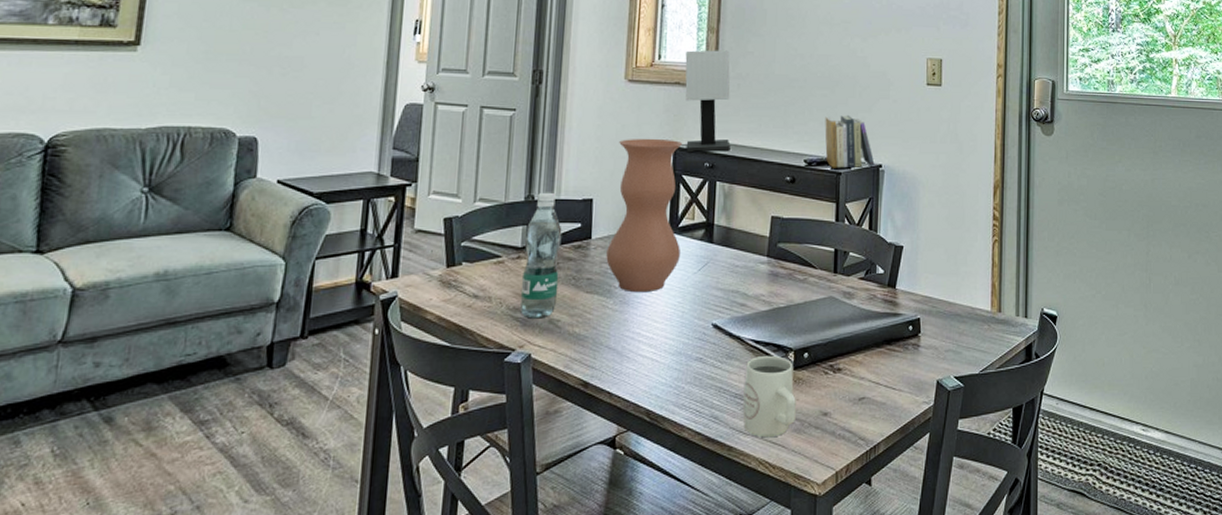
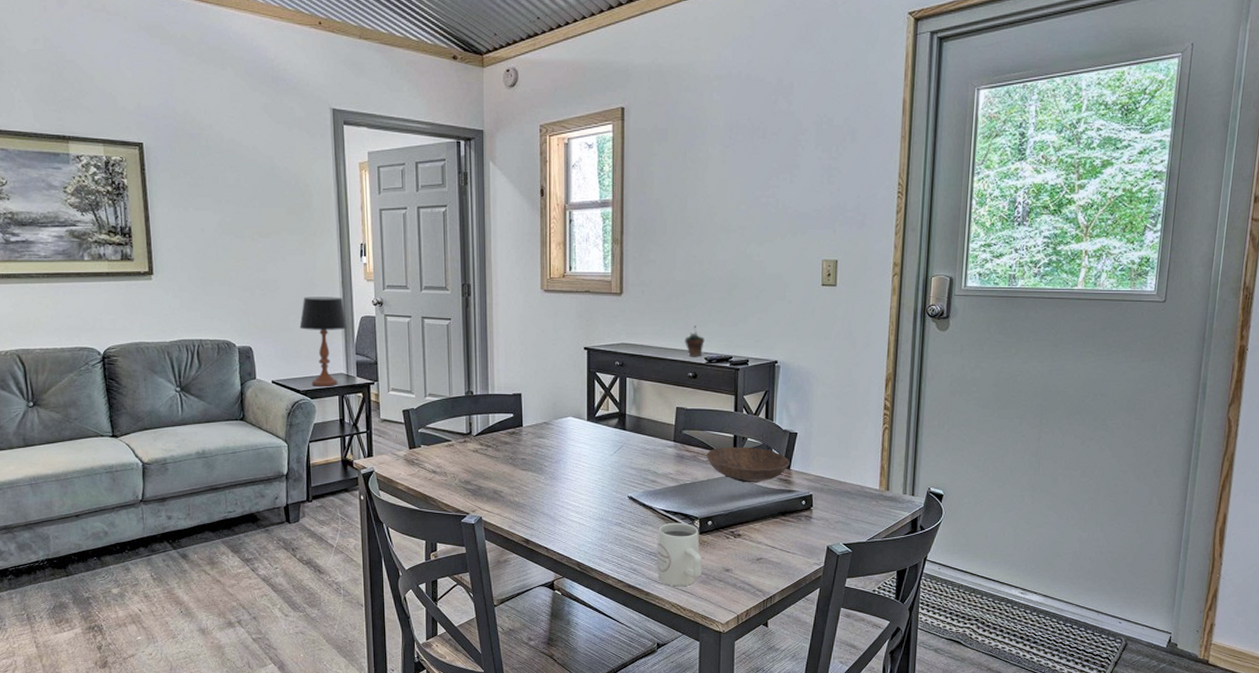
table lamp: none [324,78,387,188] -> present [299,297,347,386]
bottle: present [519,192,562,319] -> none [469,388,499,490]
vase: present [606,138,683,293] -> none [536,341,598,470]
table lamp: present [685,50,731,153] -> none [593,260,638,353]
succulent plant: none [782,124,804,159] -> present [685,325,705,357]
bowl: none [804,262,896,306] -> present [707,446,790,483]
books: present [825,115,875,169] -> none [723,317,771,365]

